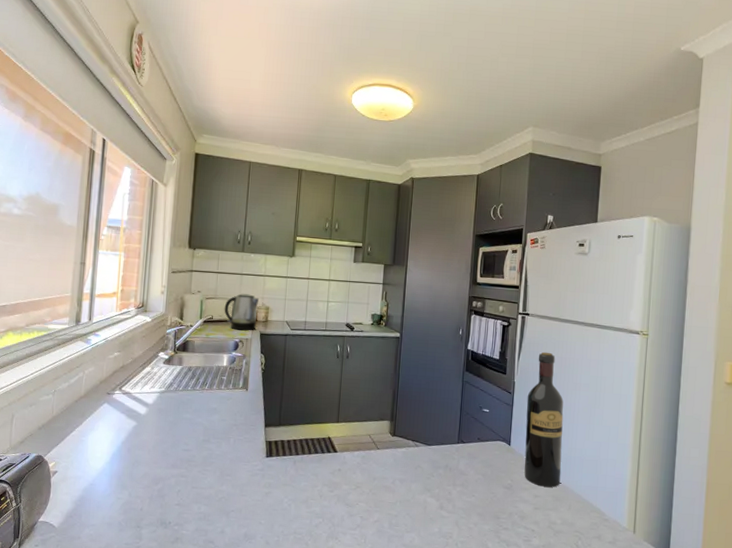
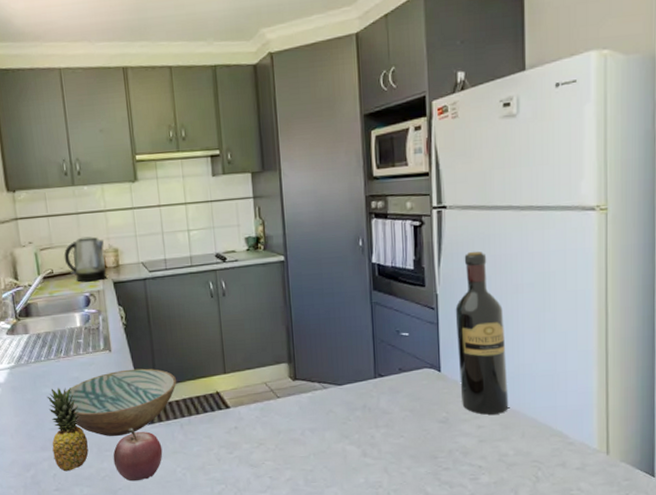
fruit: none [181,414,213,490] -> present [47,387,89,472]
bowl: none [199,407,298,464] -> present [62,368,177,437]
fruit: none [231,458,275,506] -> present [113,428,163,482]

